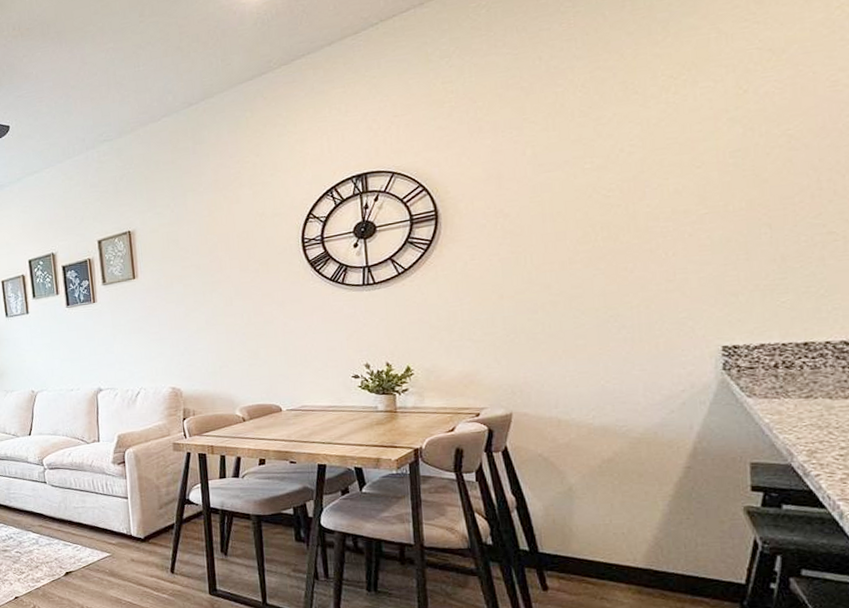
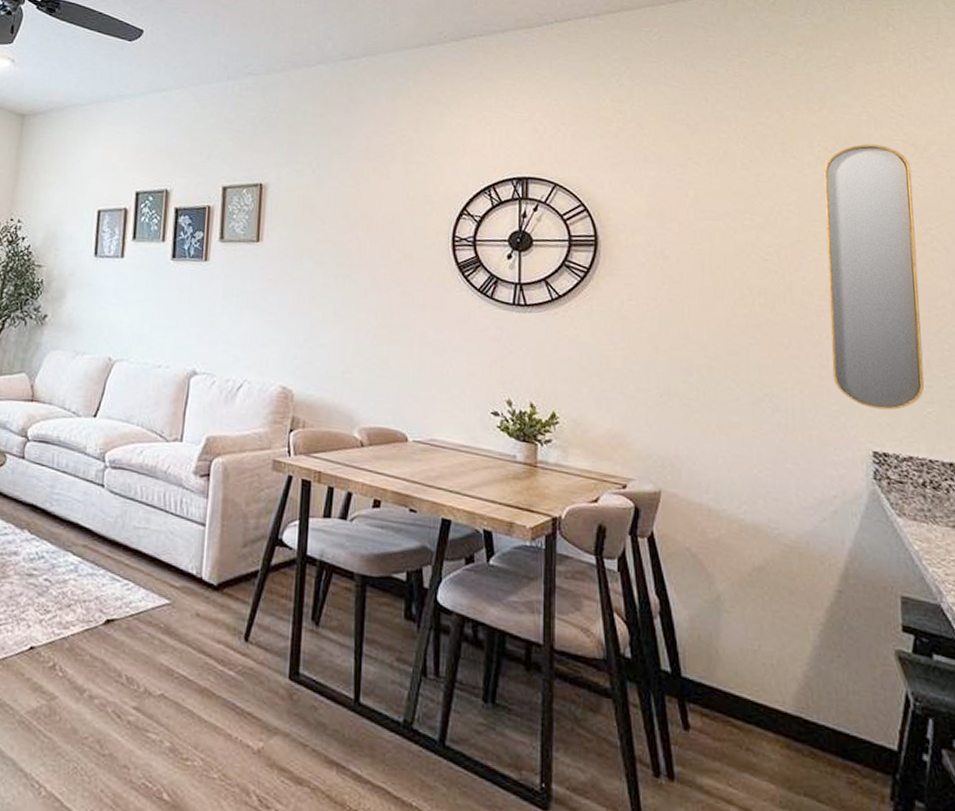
home mirror: none [669,58,779,309] -> present [824,144,925,410]

